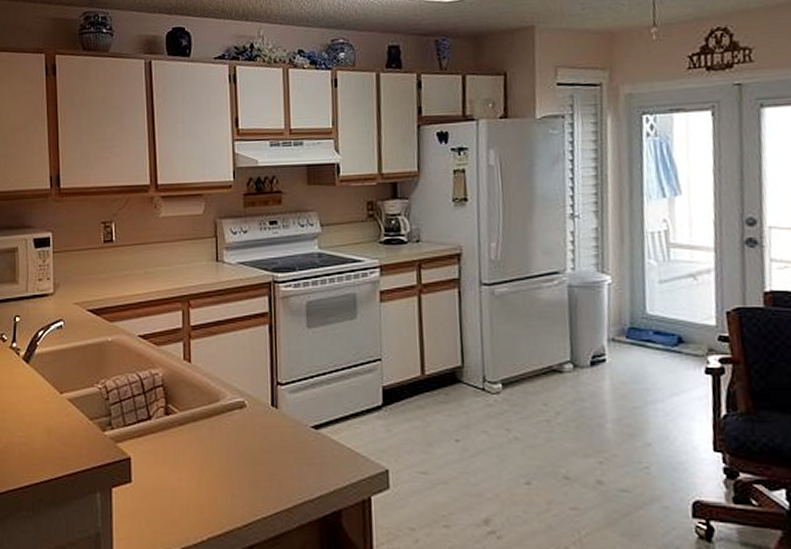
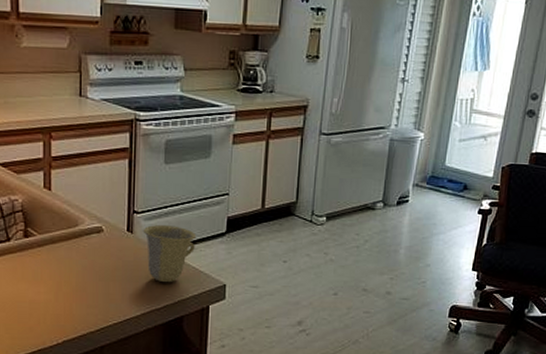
cup: none [288,398,349,466] -> present [142,225,197,282]

